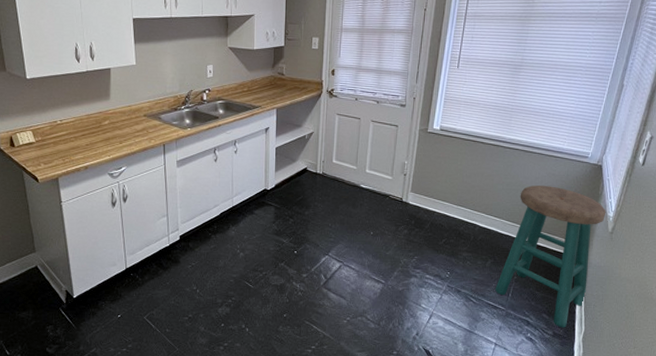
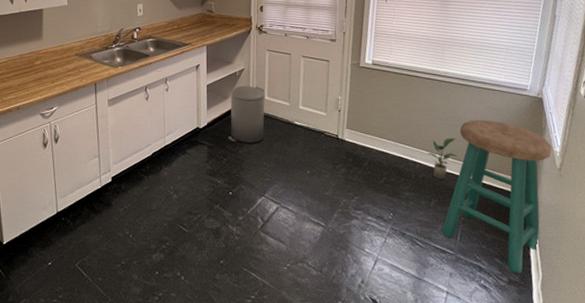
pedal bin: none [295,149,333,206] -> present [228,86,265,144]
potted plant: none [487,202,516,241] -> present [427,138,457,180]

